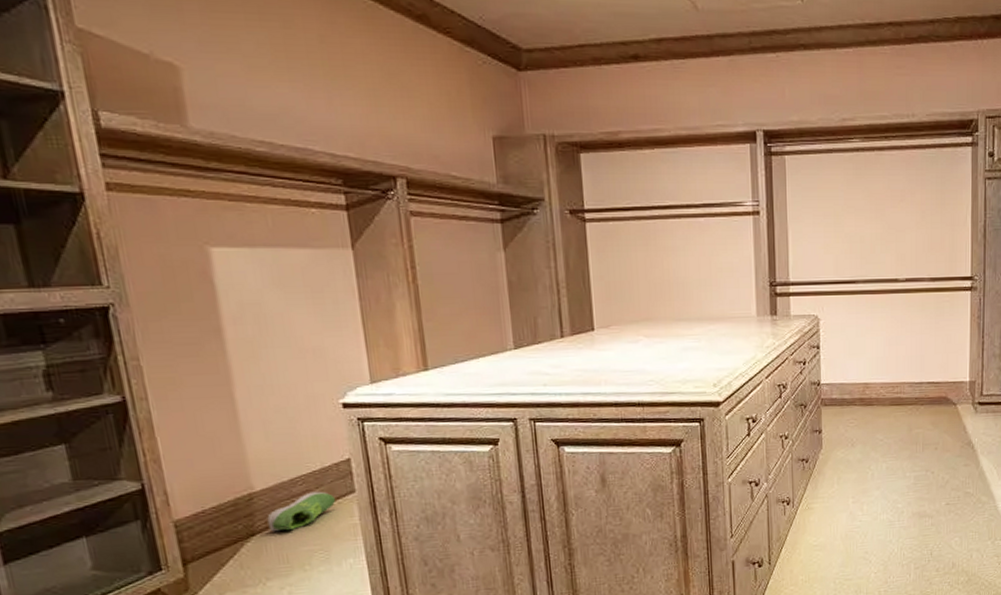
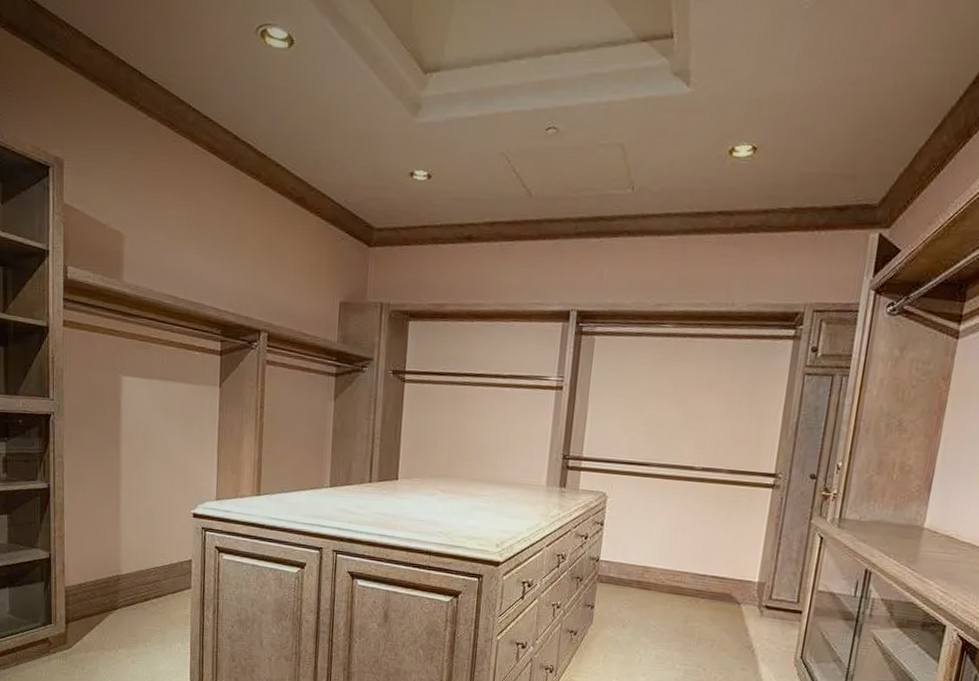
shoe: present [265,491,336,532] -> none [125,582,177,611]

